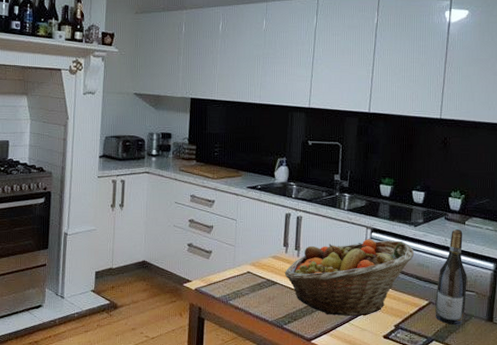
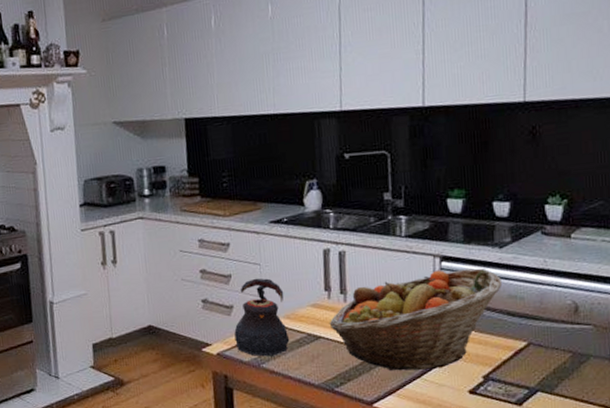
teapot: none [210,231,253,295] -> present [234,278,290,357]
wine bottle: present [435,228,467,325] -> none [536,244,580,370]

